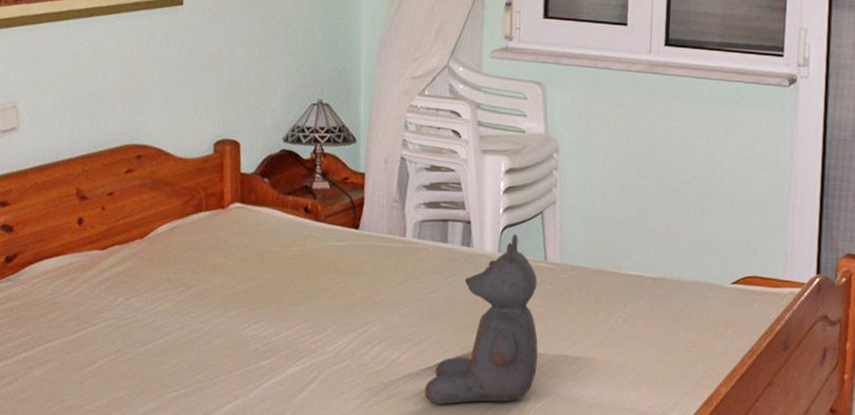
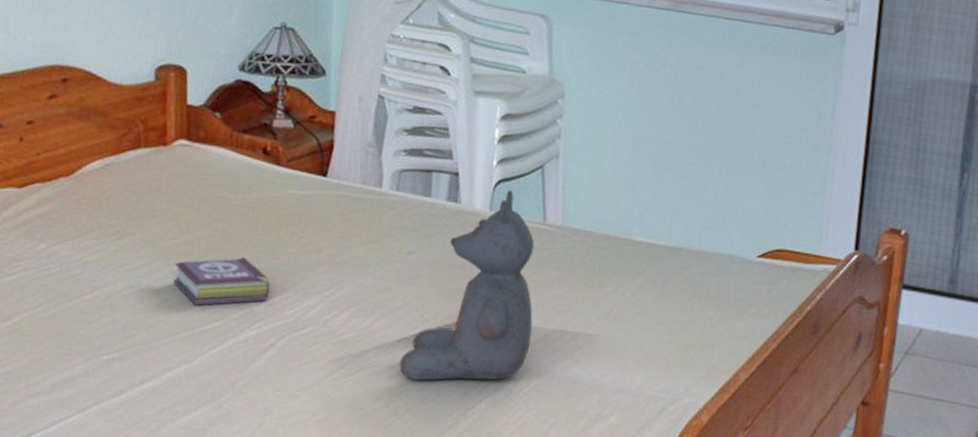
book: none [231,302,313,346] -> present [173,257,271,306]

